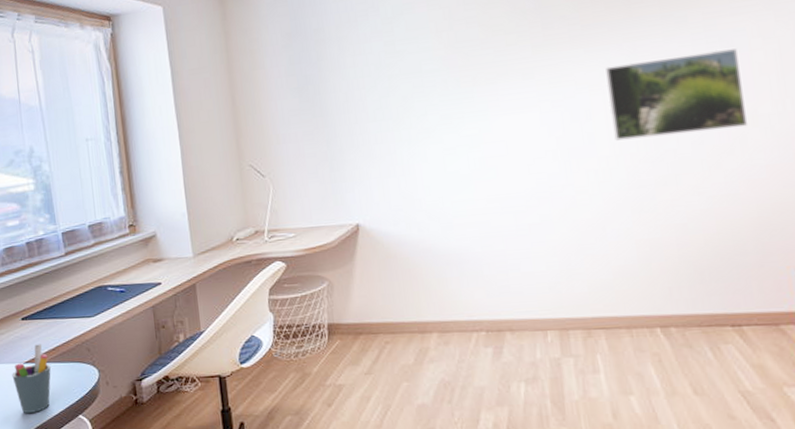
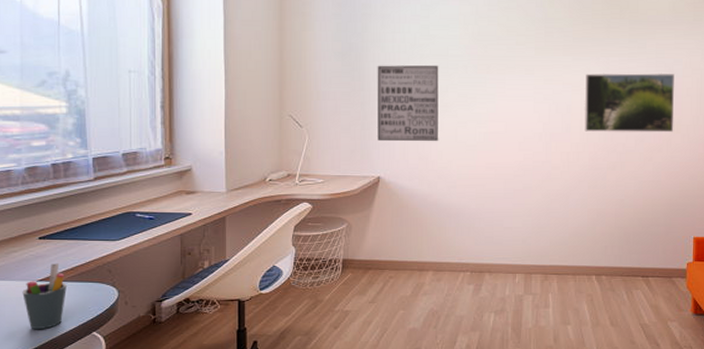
wall art: none [339,85,424,183] -> present [377,65,440,142]

